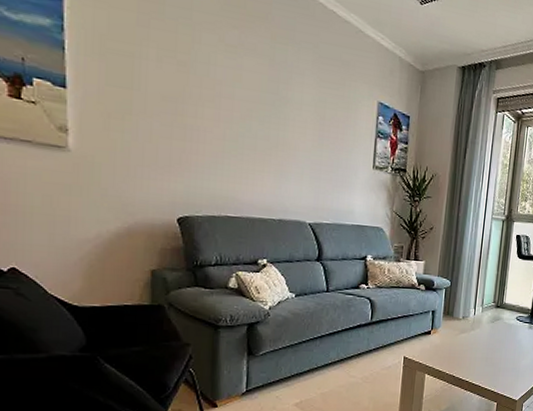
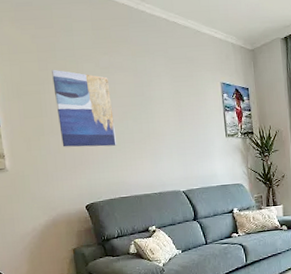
wall art: none [154,28,234,150] -> present [52,69,117,147]

